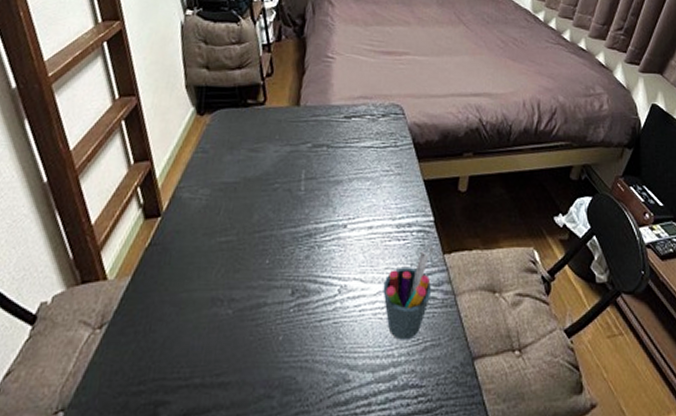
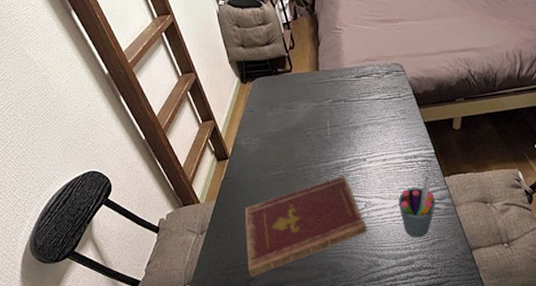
notebook: none [160,247,338,398] -> present [245,176,367,277]

